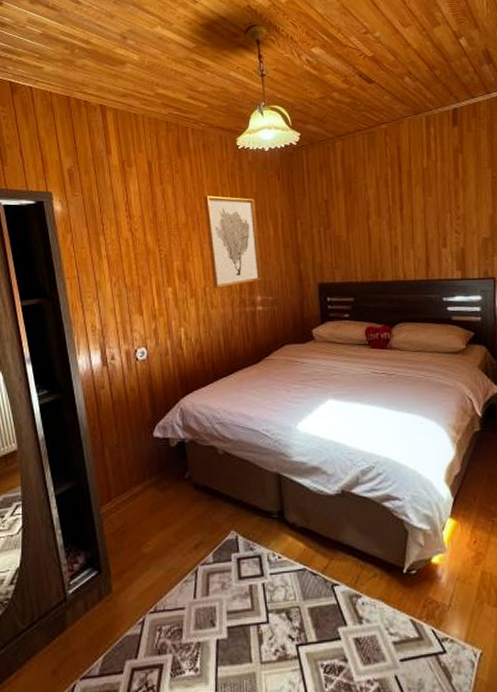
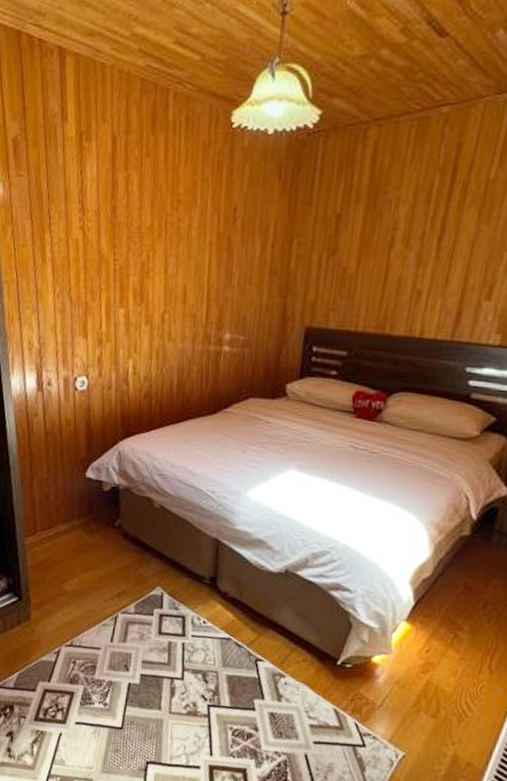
wall art: present [204,196,263,289] -> none [173,192,243,318]

